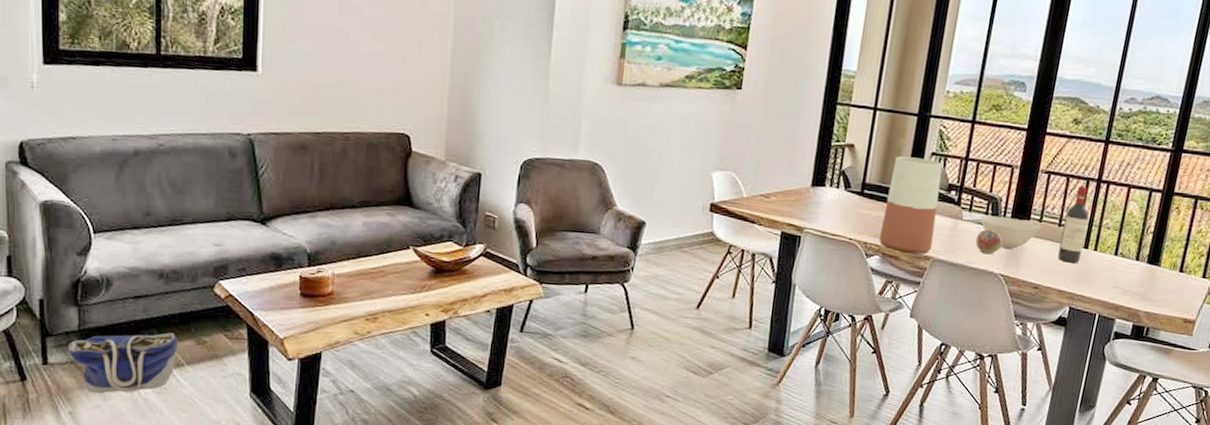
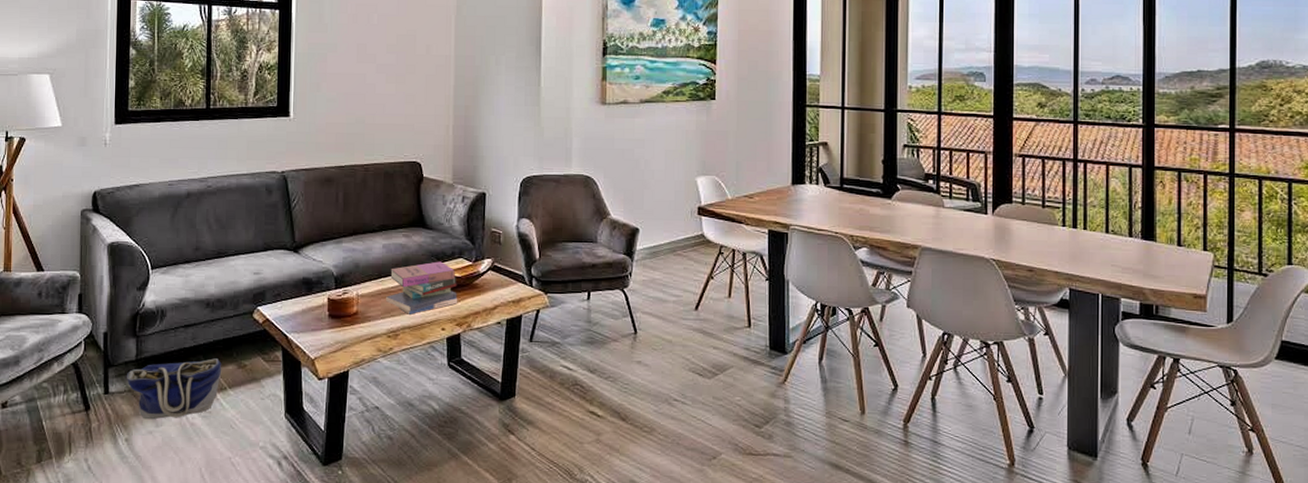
books: none [365,243,445,298] -> present [386,261,458,315]
vase: present [879,156,943,254] -> none [864,150,918,243]
fruit: present [975,229,1003,255] -> none [961,215,988,240]
bowl: present [979,215,1042,249] -> none [961,201,1025,233]
wine bottle: present [1057,186,1090,263] -> none [1046,167,1072,244]

